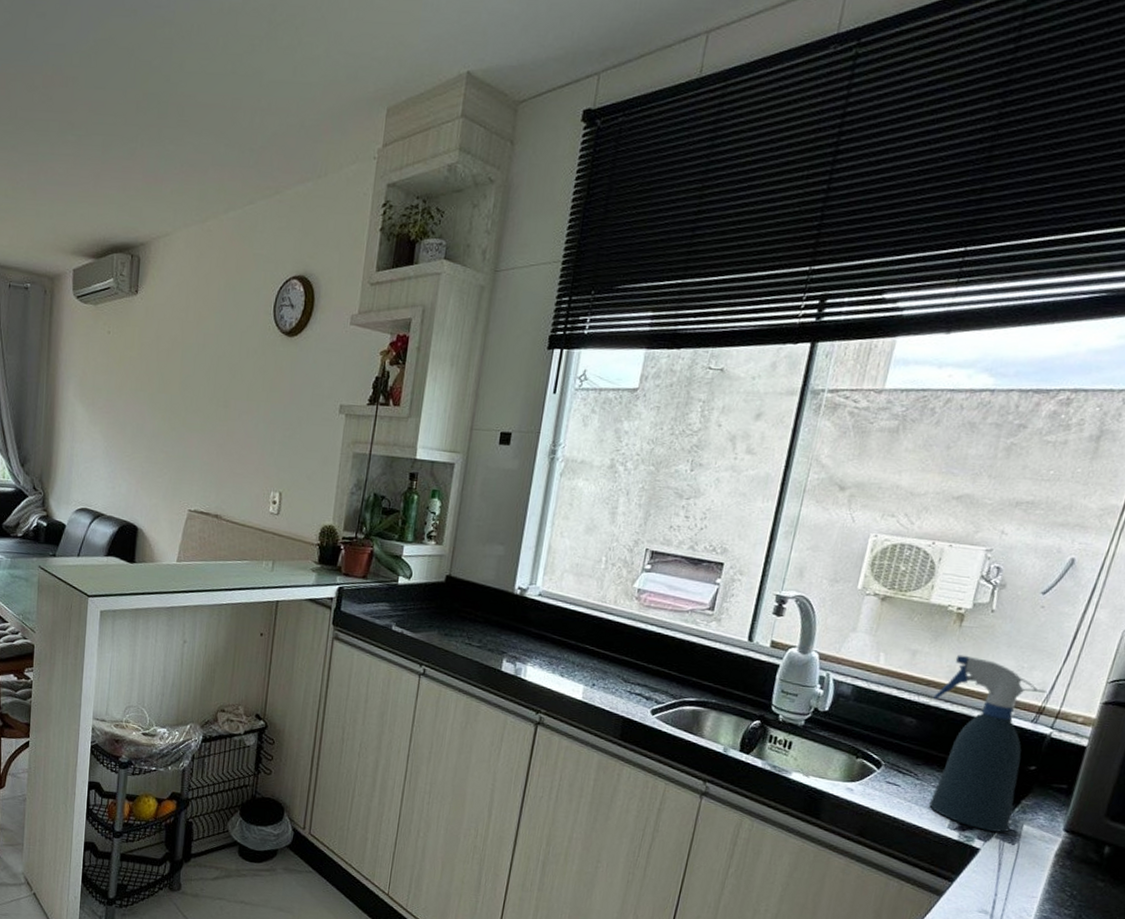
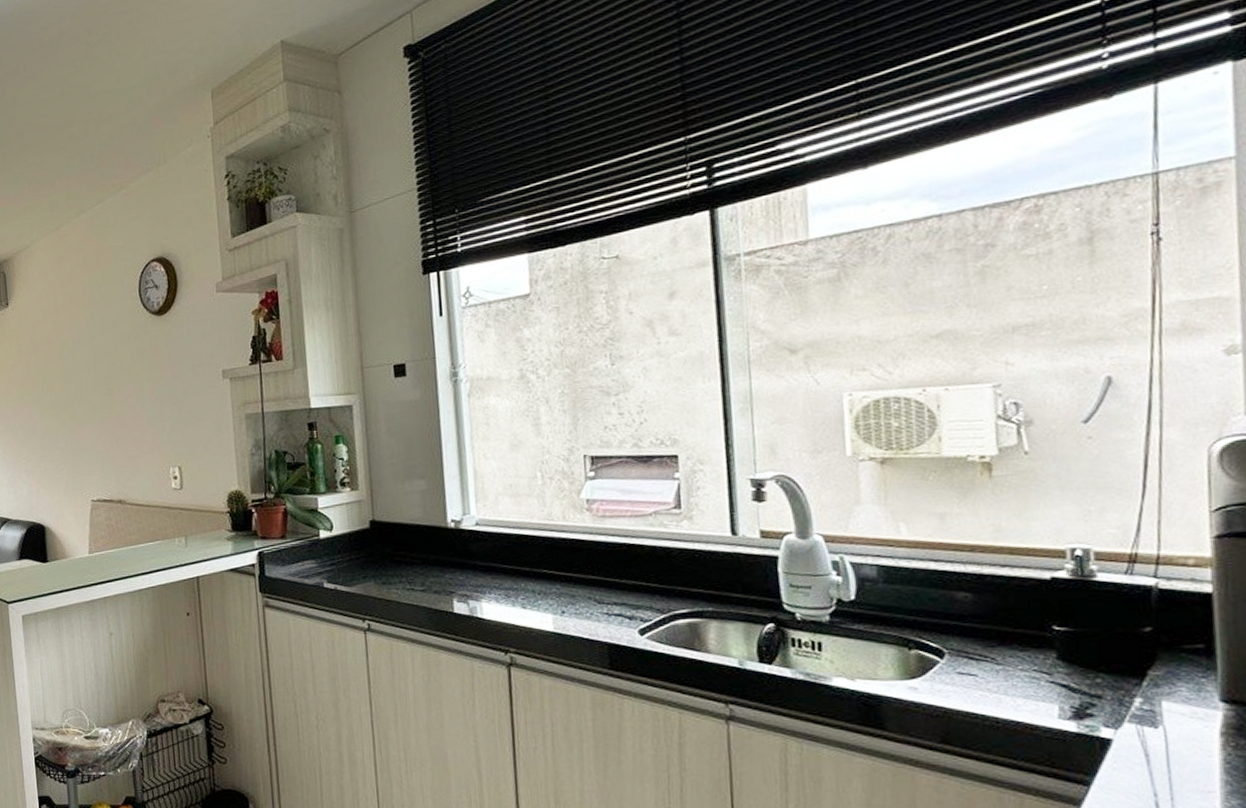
spray bottle: present [929,654,1047,833] -> none [984,509,1144,715]

